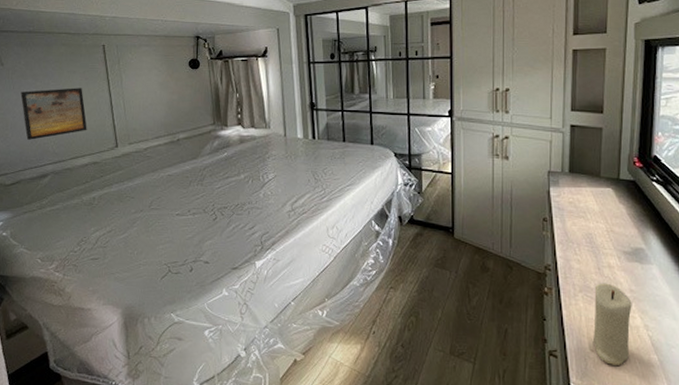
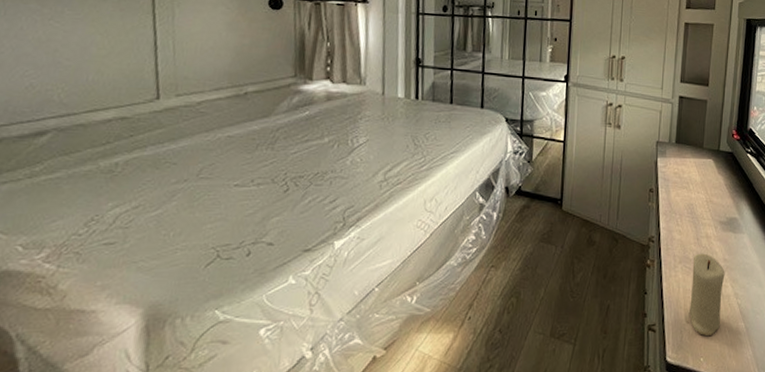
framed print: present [20,88,87,140] -> none [15,19,117,85]

